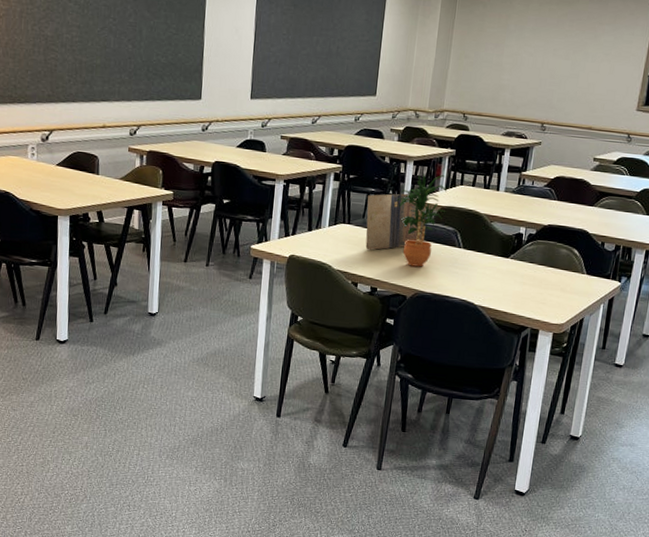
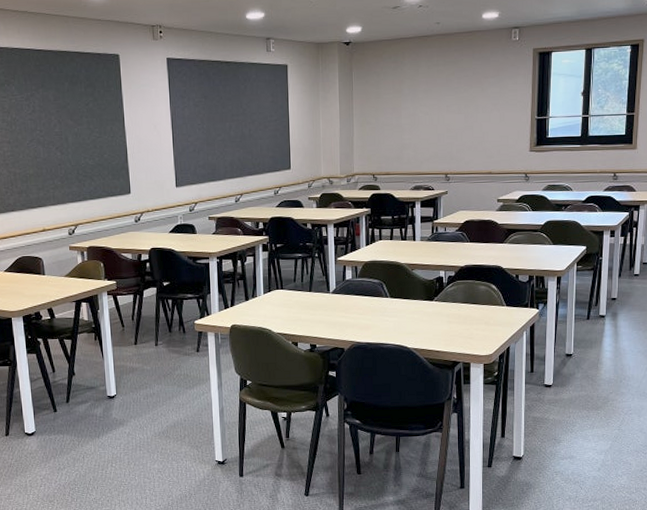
book: present [365,193,425,250] -> none [295,253,353,311]
potted plant: present [396,173,448,267] -> none [323,232,370,320]

